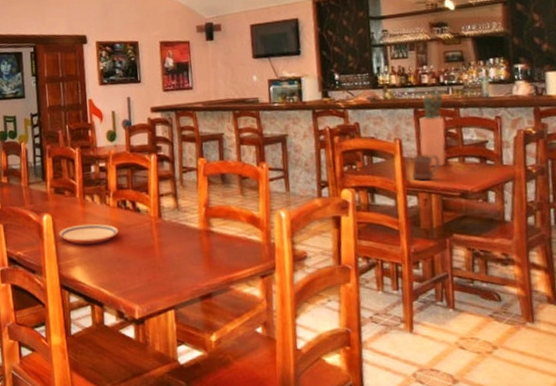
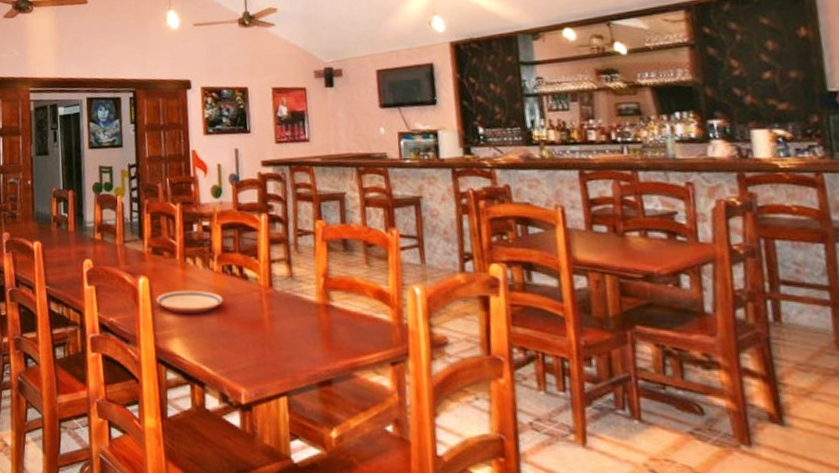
beer mug: present [412,154,440,182] -> none [579,225,615,259]
vase: present [419,85,445,167] -> none [586,143,622,242]

